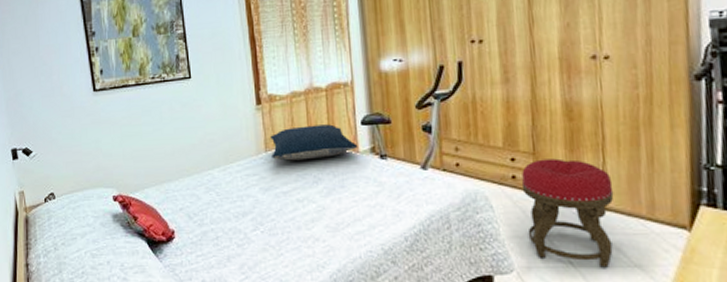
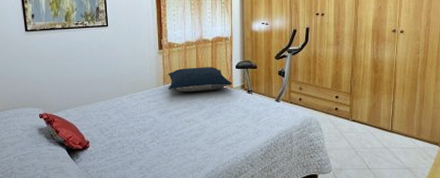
stool: present [521,158,614,268] -> none [341,97,398,169]

